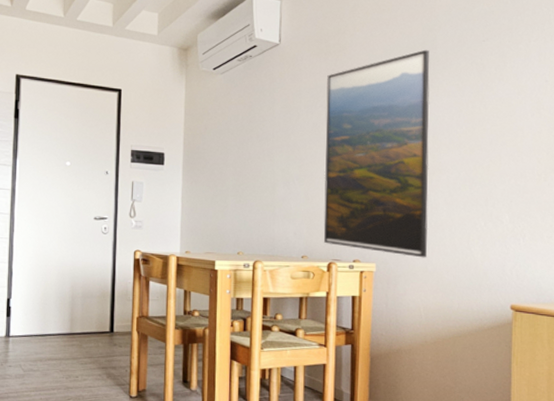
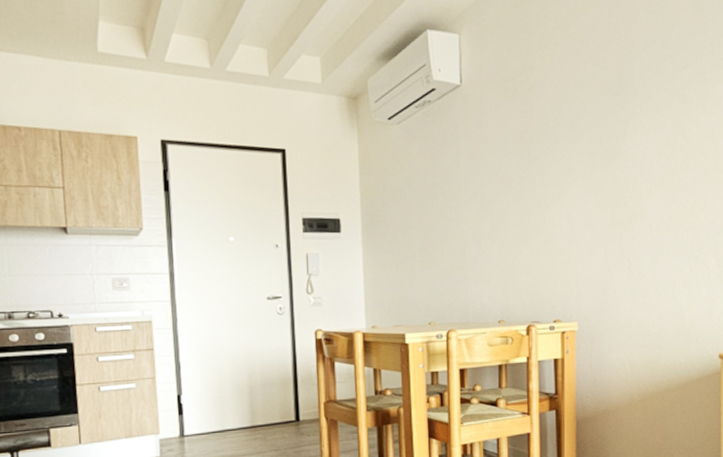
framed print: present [323,49,430,258] -> none [516,81,631,312]

